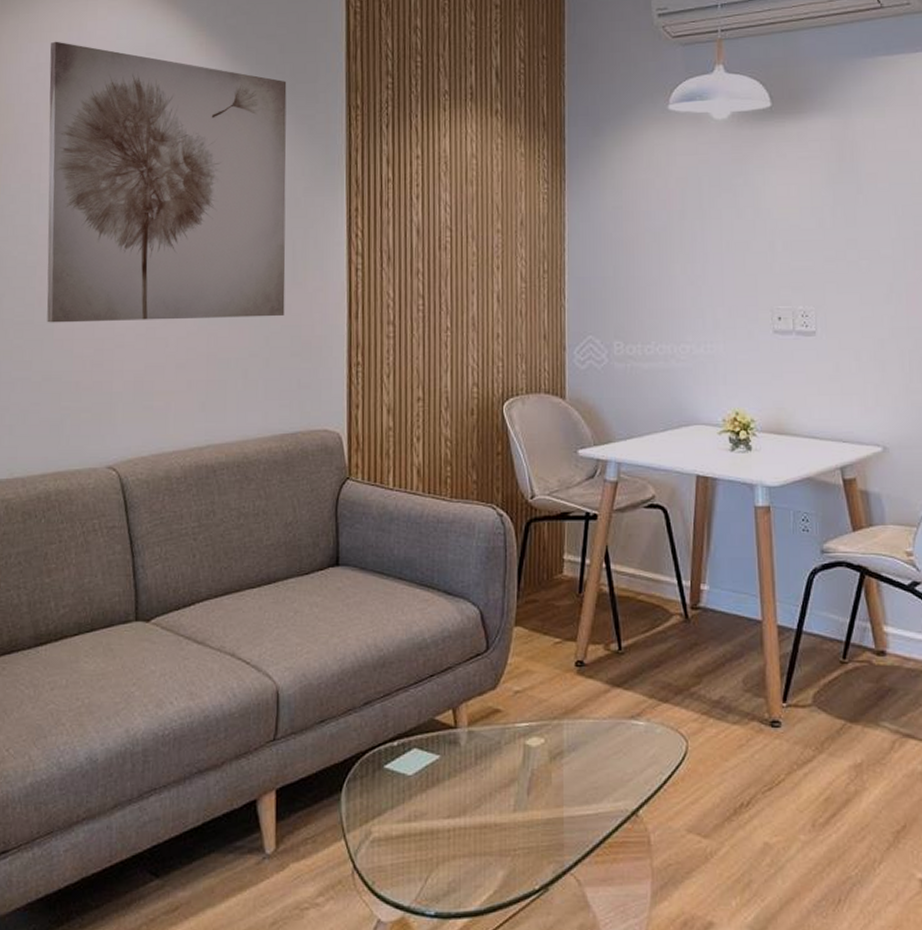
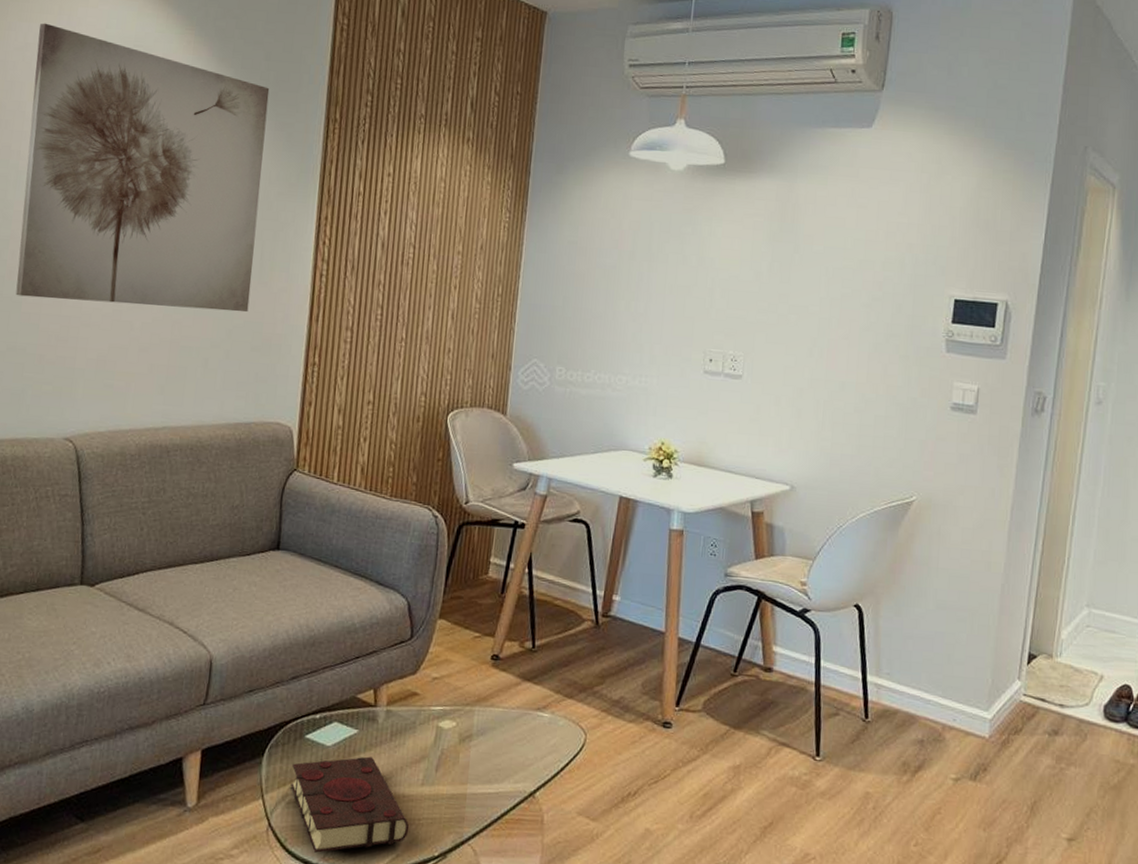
book: none [373,784,505,895] -> present [290,756,410,853]

